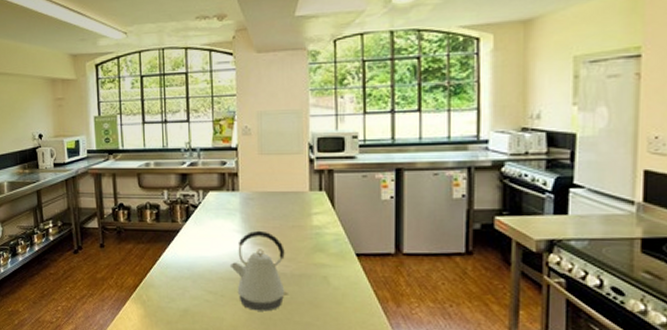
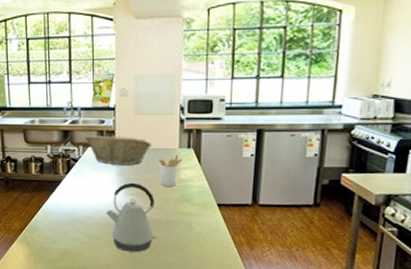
fruit basket: none [205,178,279,211] -> present [85,135,152,166]
utensil holder: none [287,197,315,236] -> present [158,154,183,188]

